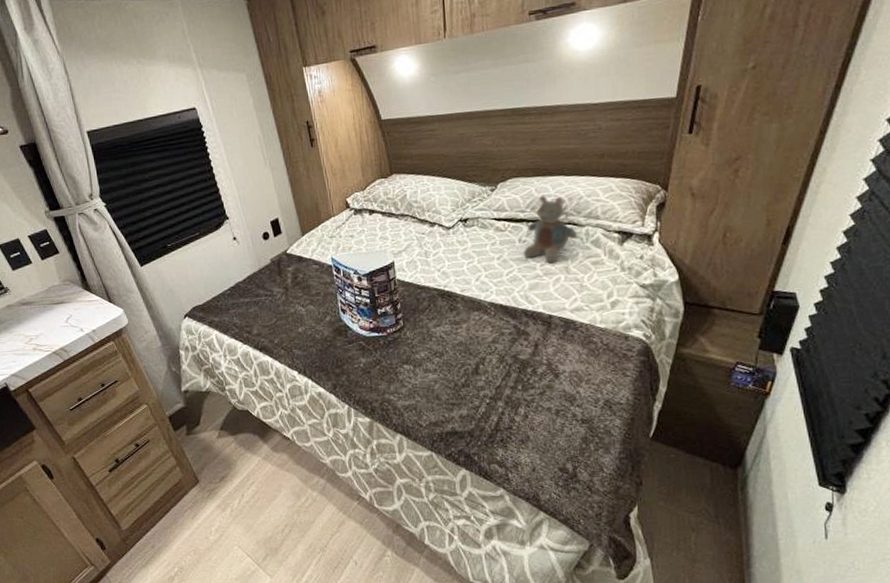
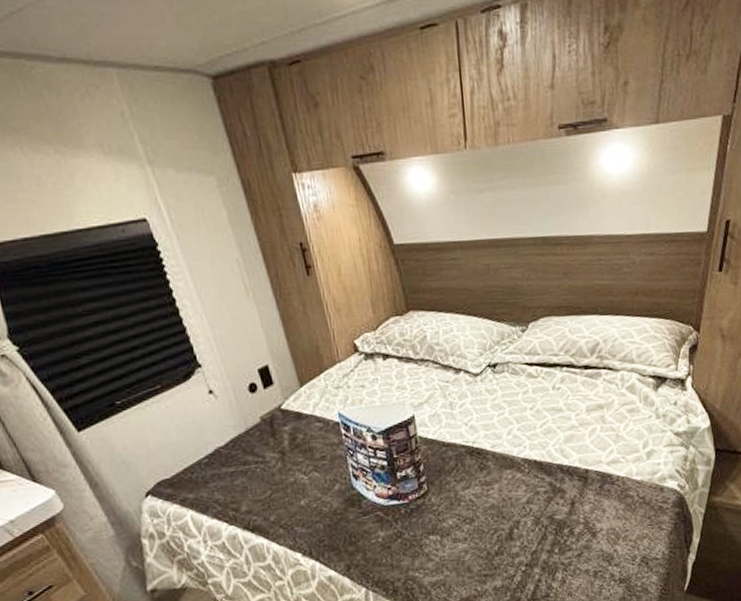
stuffed animal: present [523,194,578,264] -> none [557,336,613,413]

